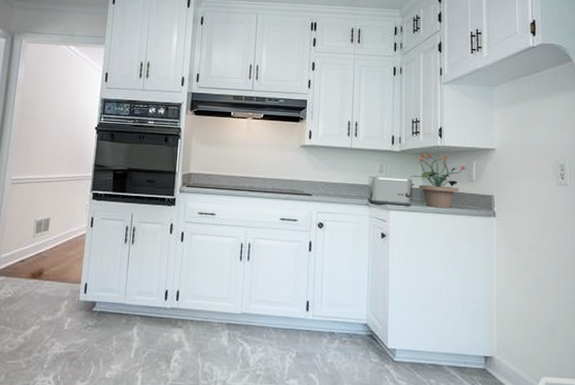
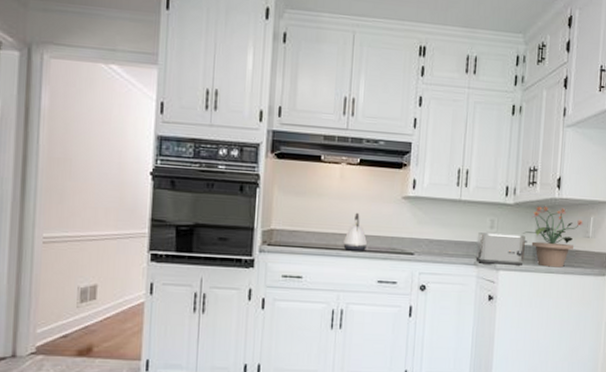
kettle: none [250,159,271,192] -> present [343,212,368,251]

